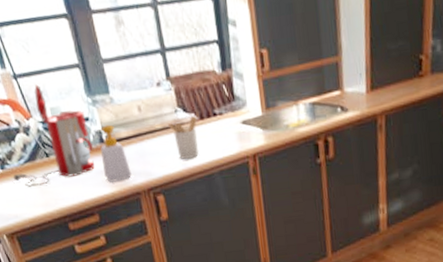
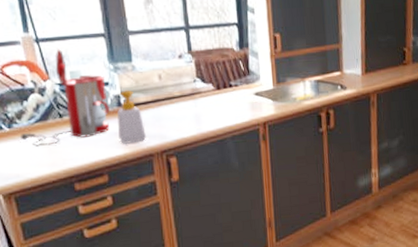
utensil holder: present [167,116,200,159] -> none [185,86,214,125]

